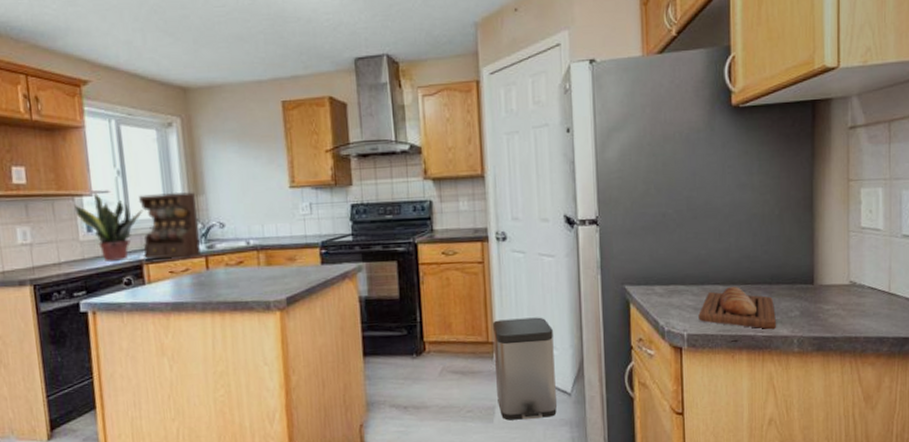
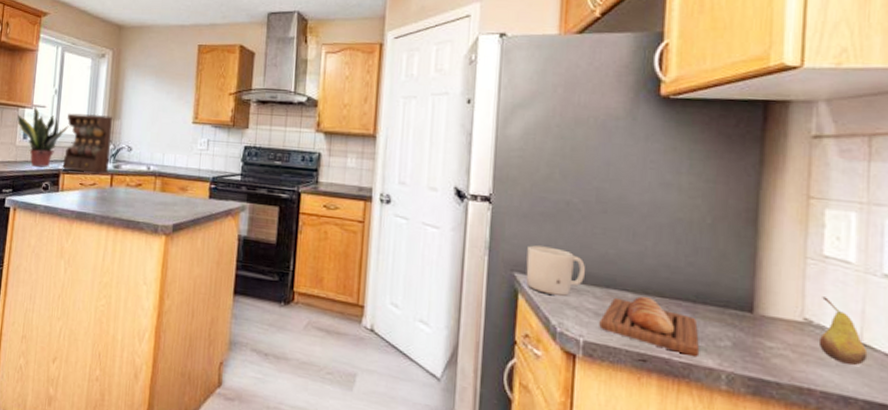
pedal bin: present [492,317,557,421] -> none [360,283,428,400]
mug: none [634,257,684,300] -> present [525,245,586,297]
fruit: none [860,261,894,313] -> present [818,296,868,366]

